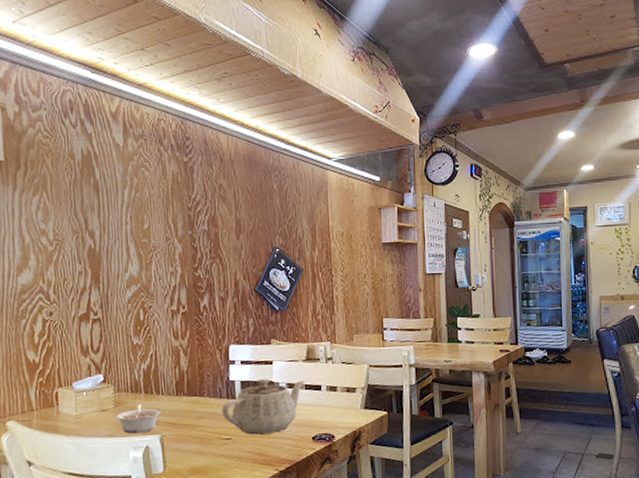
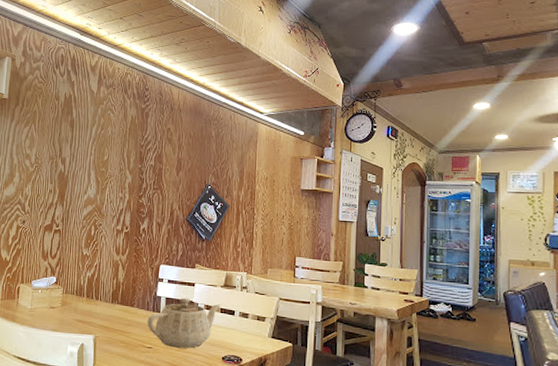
legume: present [116,403,160,434] -> none [62,306,97,332]

